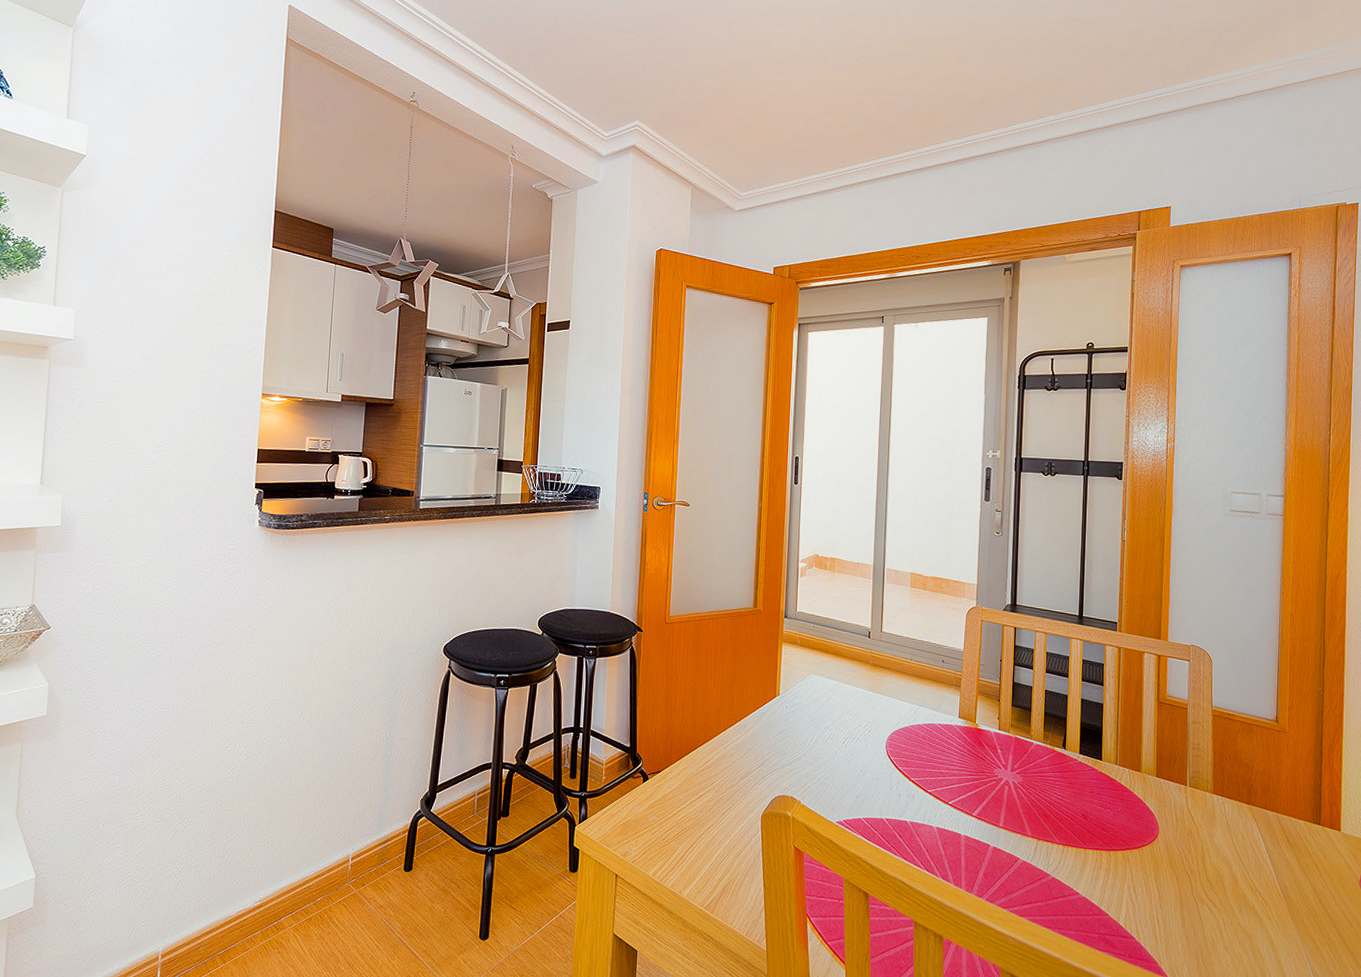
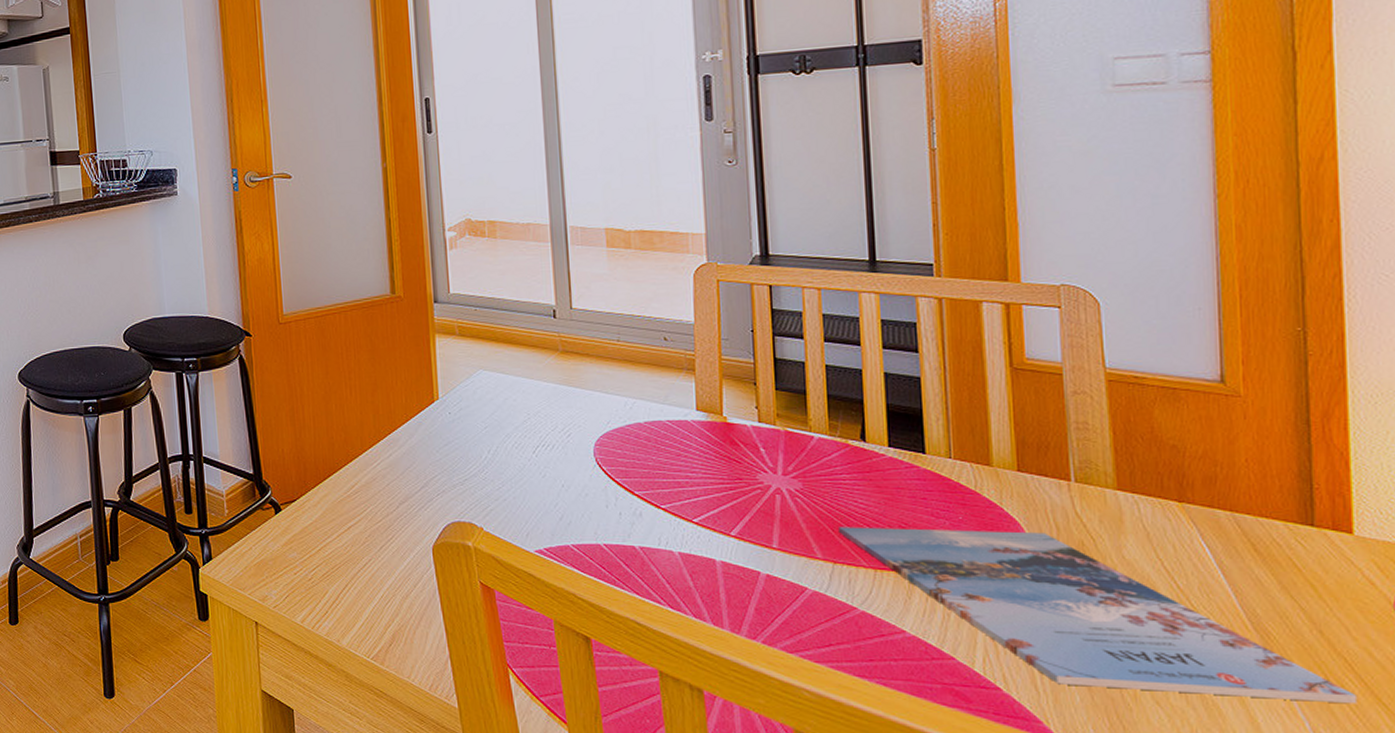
magazine: none [1042,812,1337,951] -> present [837,527,1358,704]

